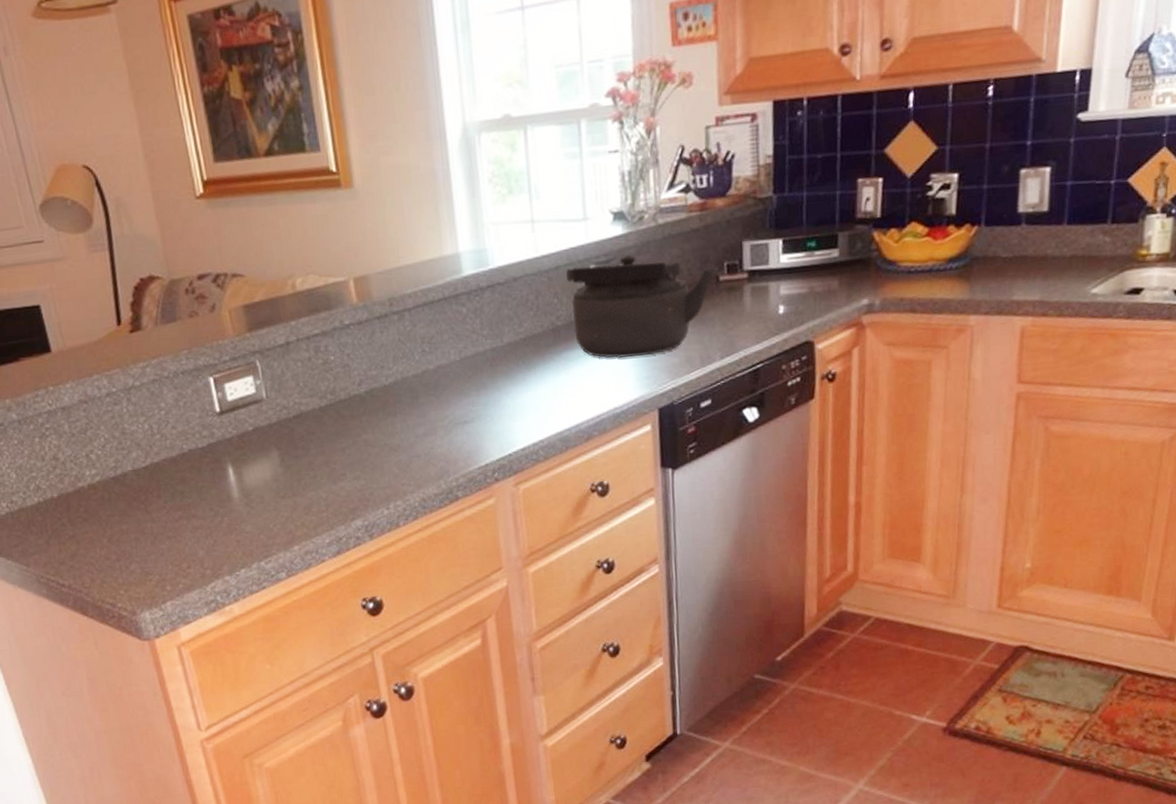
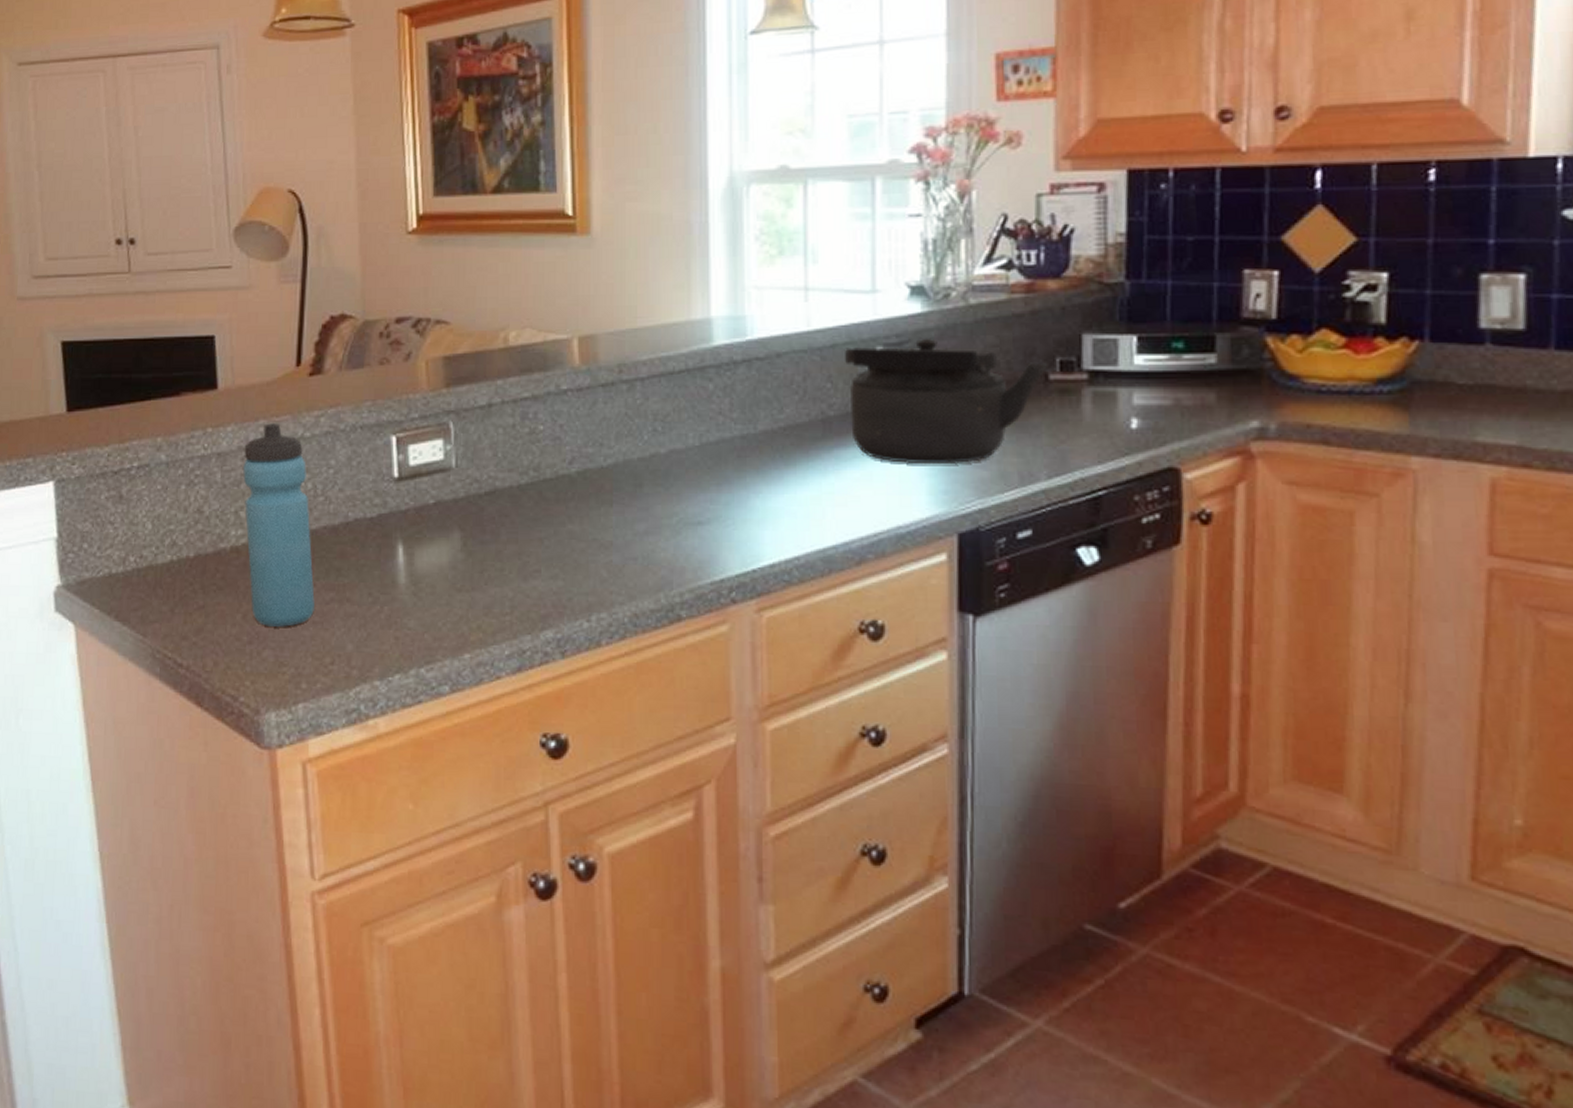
water bottle: none [84,377,168,545] -> present [243,423,315,627]

